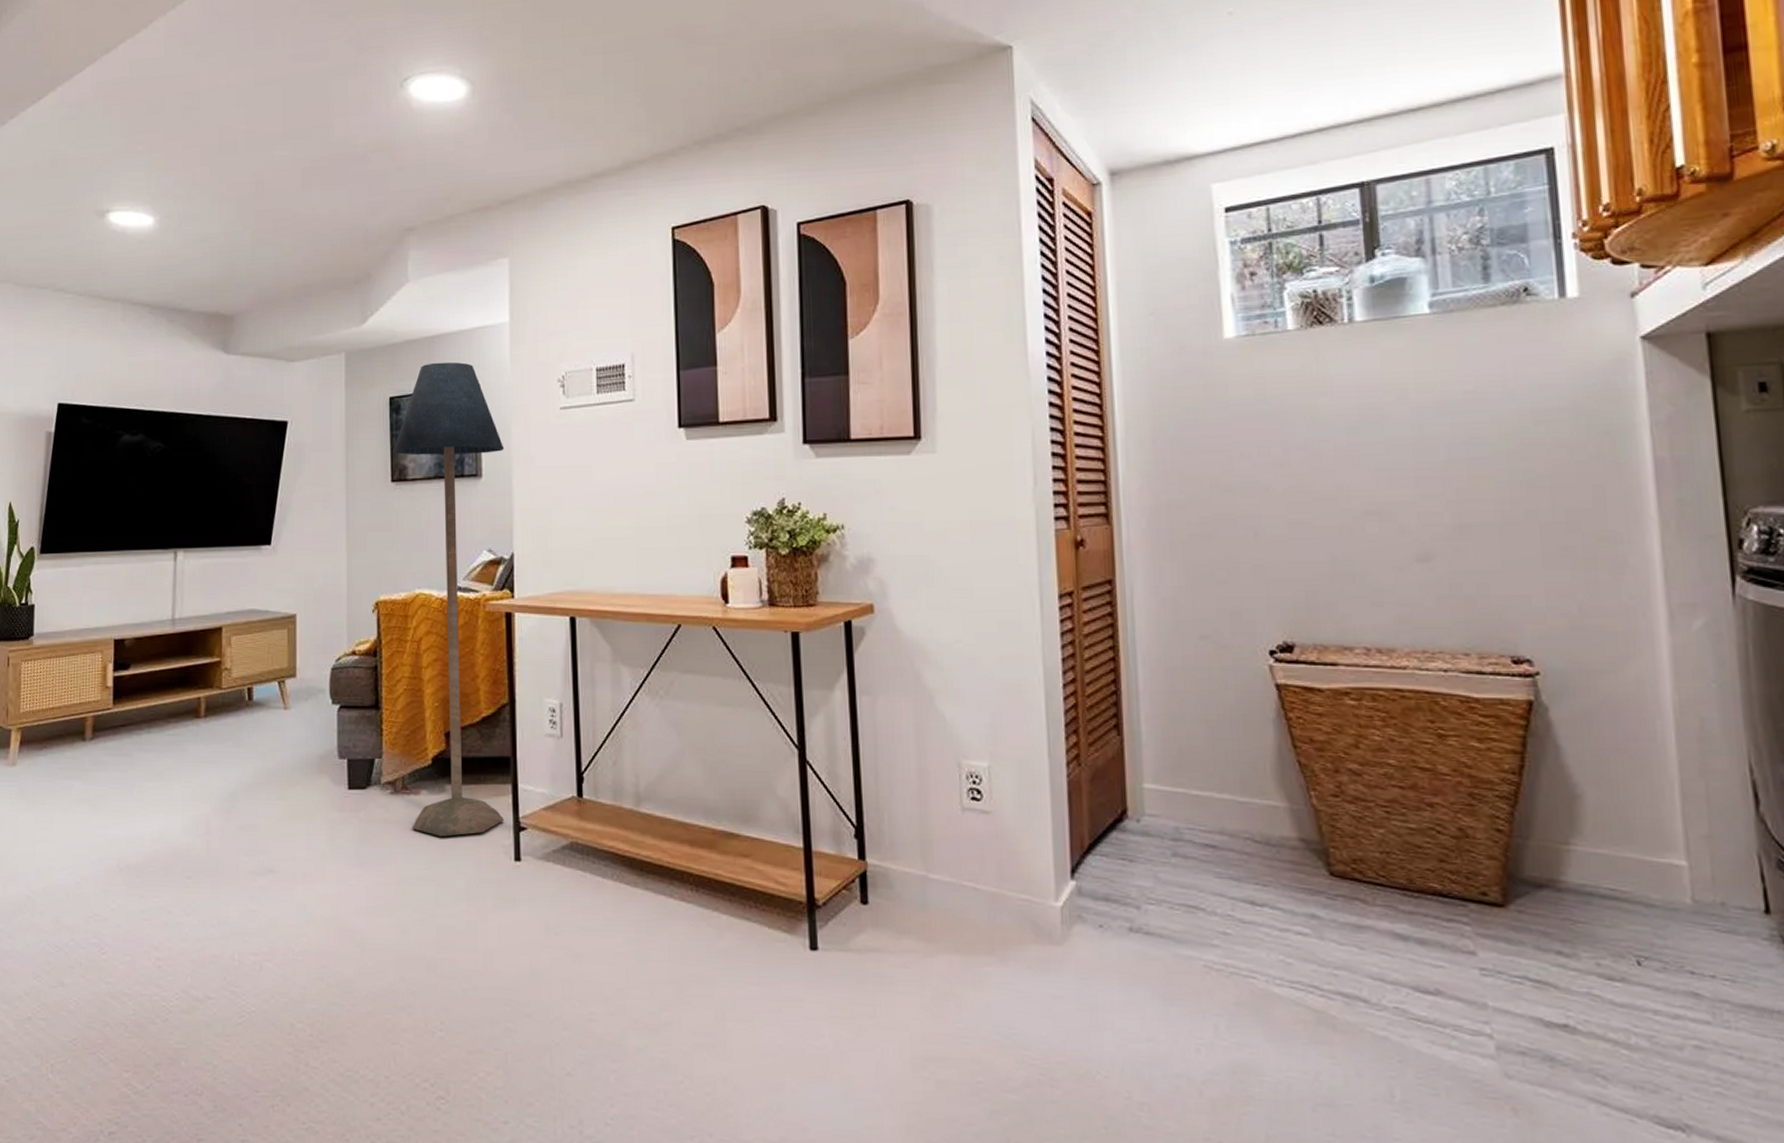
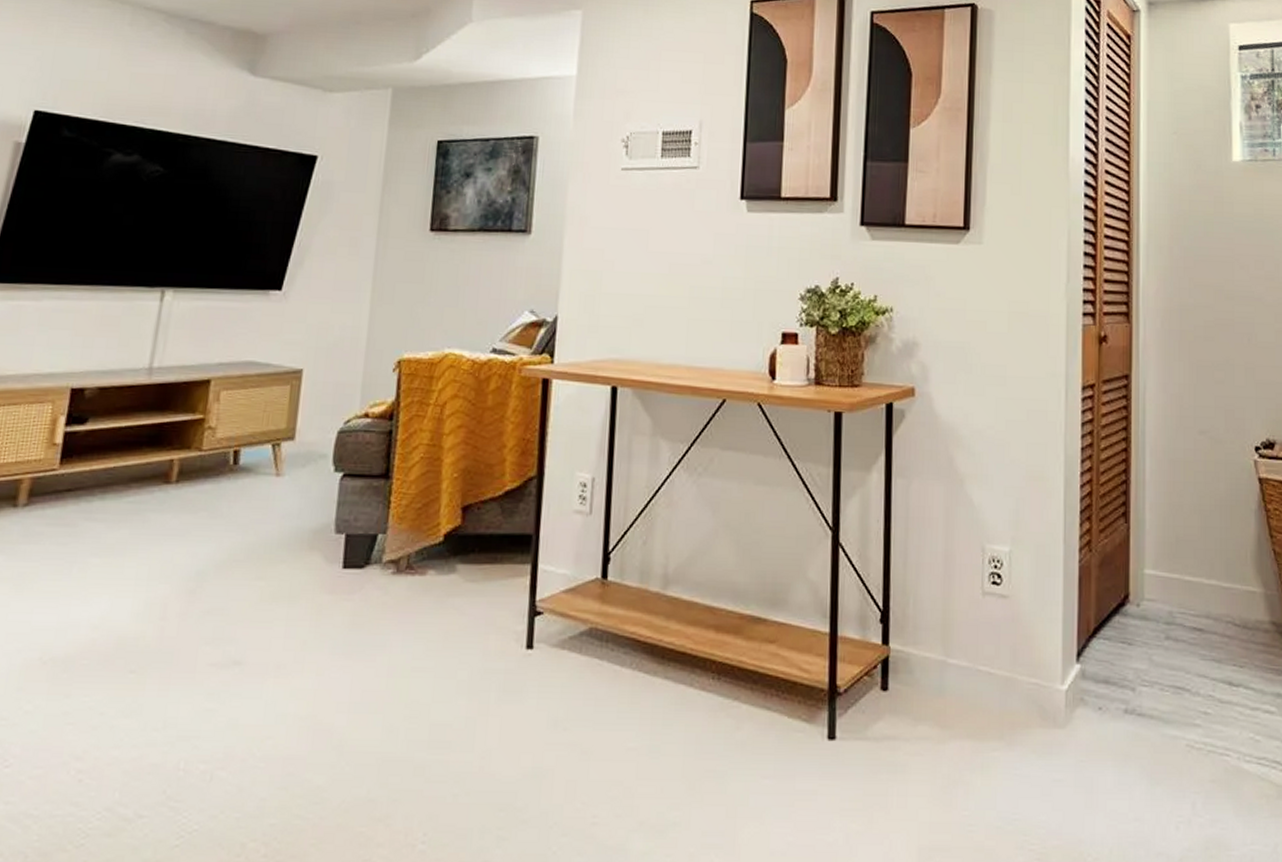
floor lamp: present [393,362,505,837] -> none [413,109,559,622]

